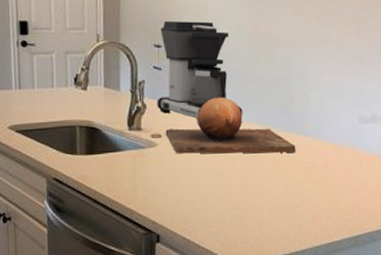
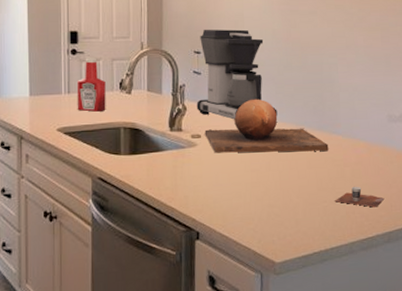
ketchup bottle: none [28,50,60,109] -> present [76,57,106,112]
cup: none [300,189,353,211] -> present [334,186,385,208]

